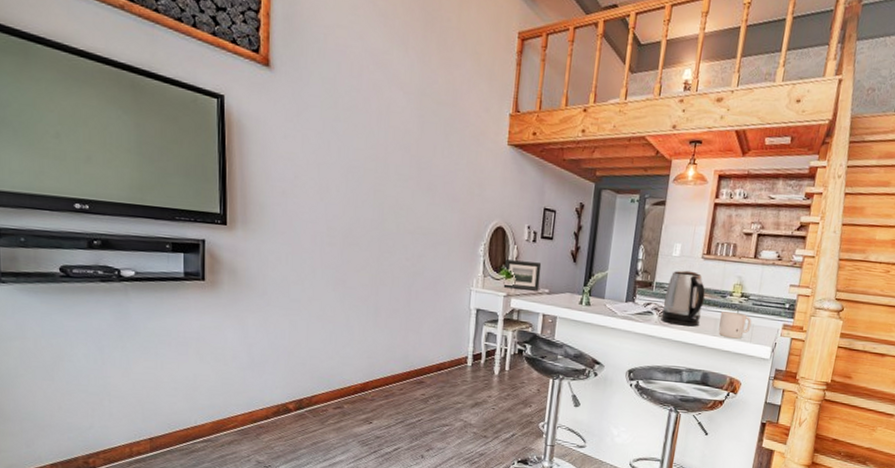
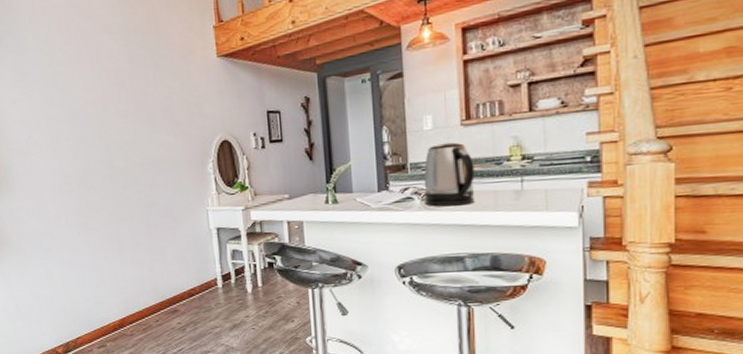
picture frame: present [503,259,542,291] -> none [237,168,278,203]
mug: present [718,311,752,339] -> none [499,178,544,211]

